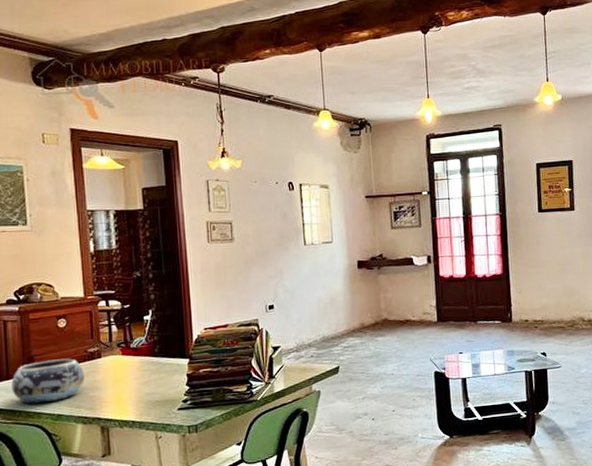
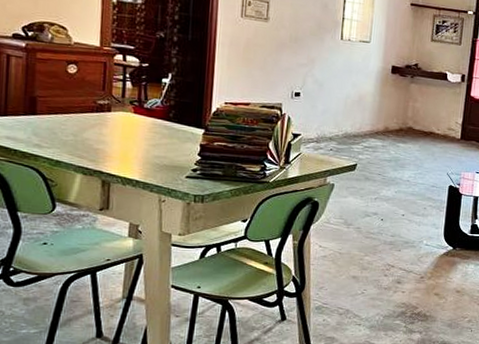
decorative bowl: present [11,358,85,405] -> none [8,103,91,147]

